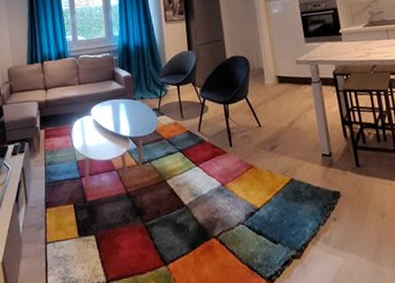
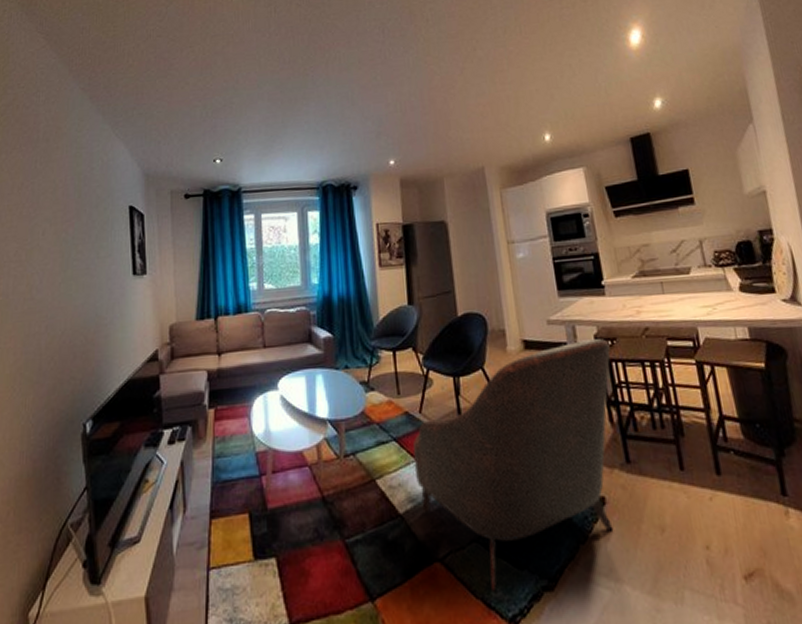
armchair: none [193,74,346,260] -> present [412,339,614,593]

